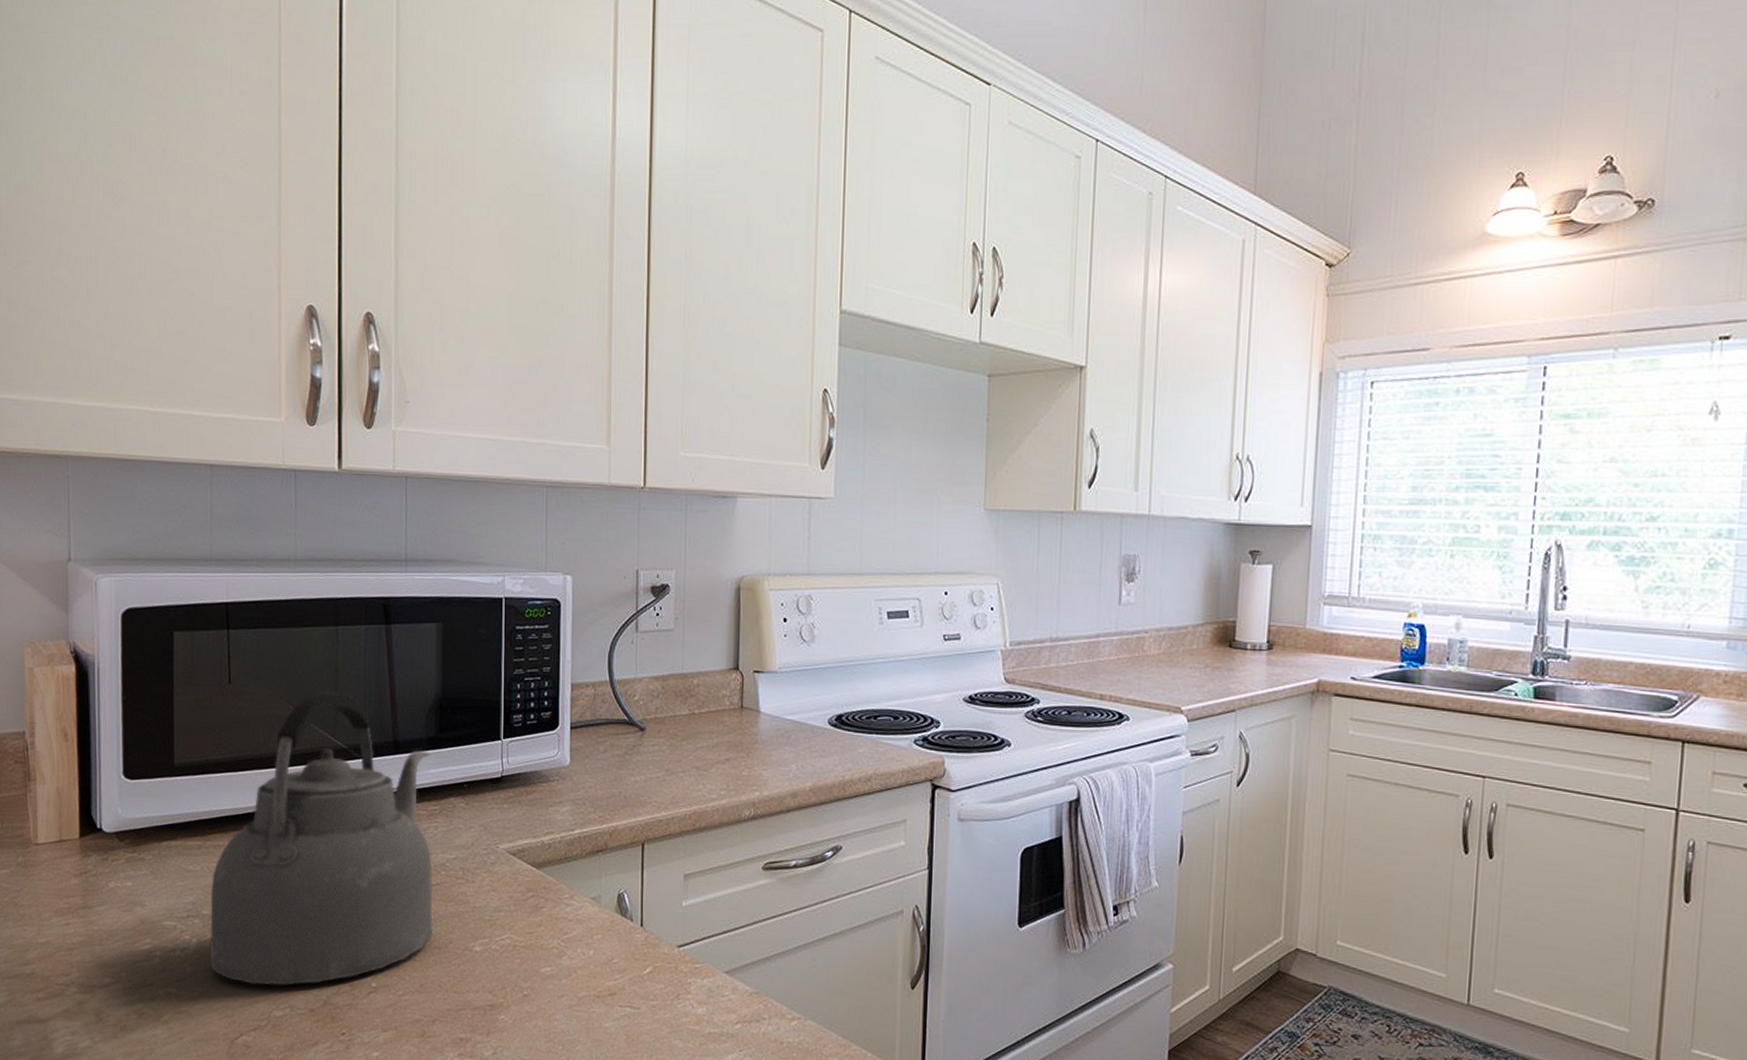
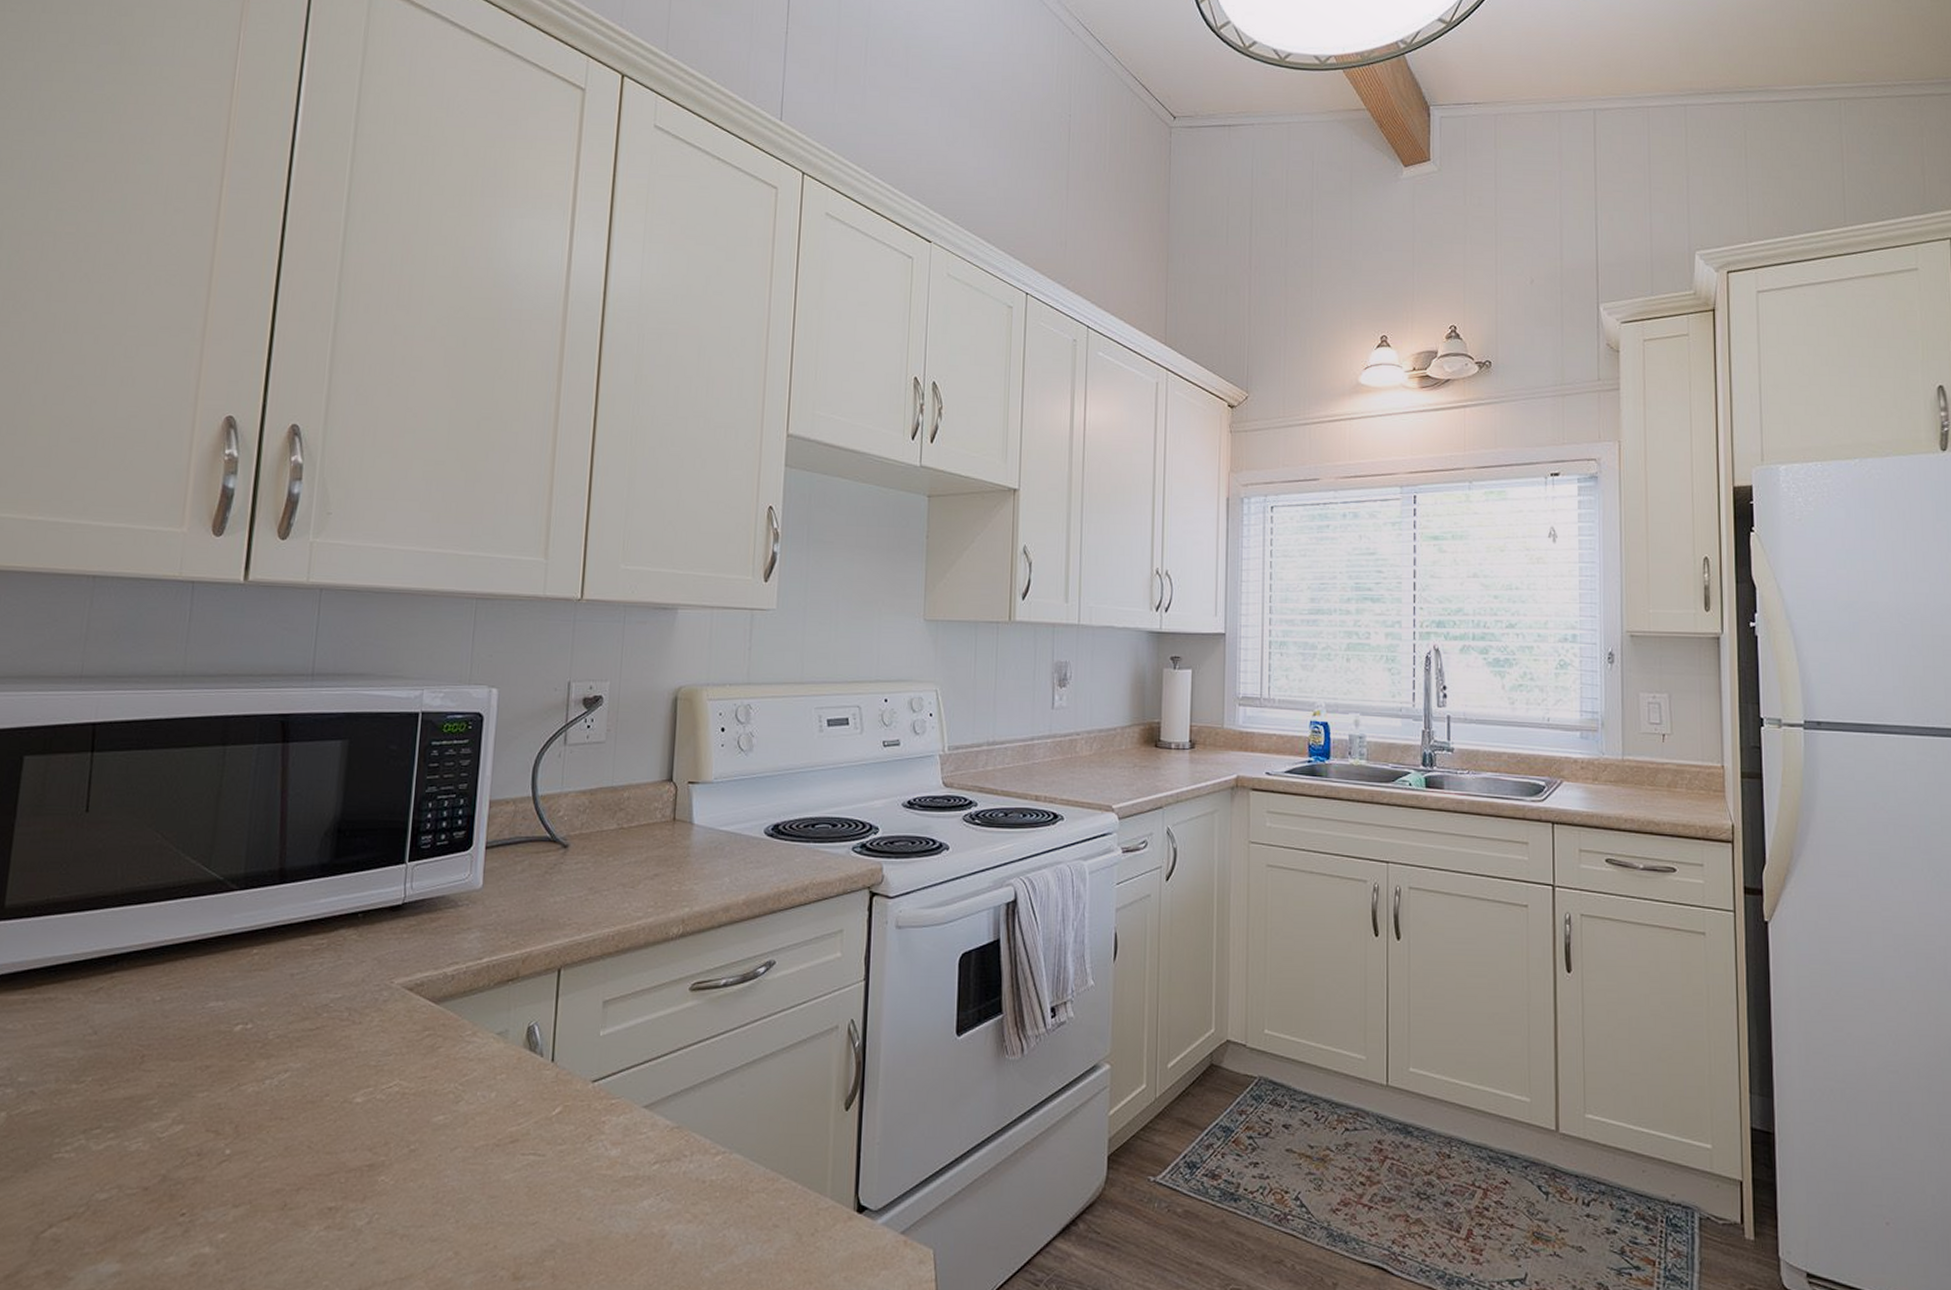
kettle: present [209,691,433,986] -> none [19,816,323,1164]

